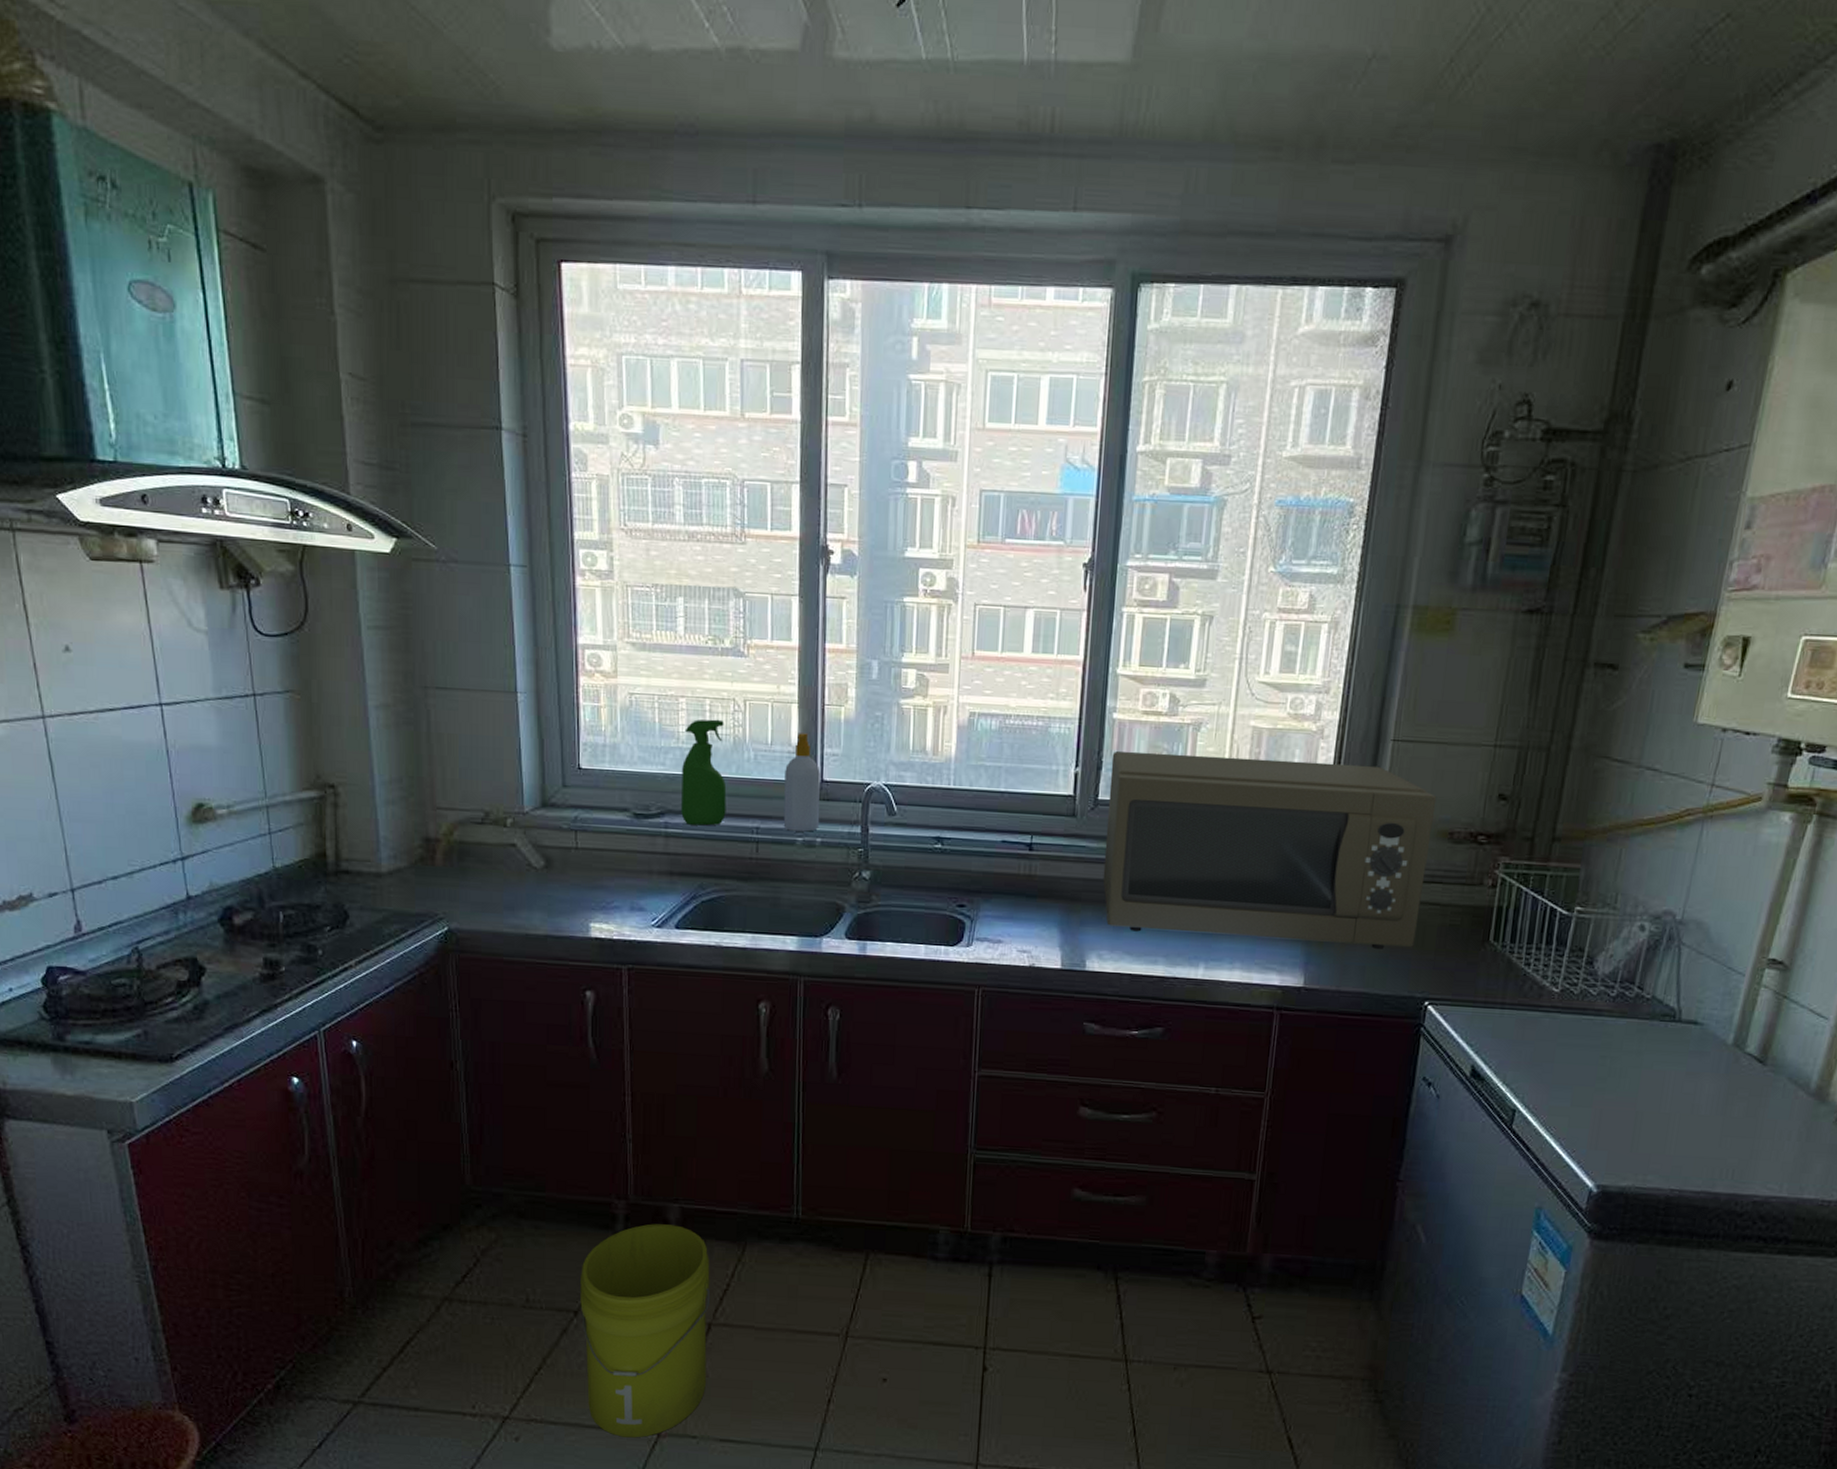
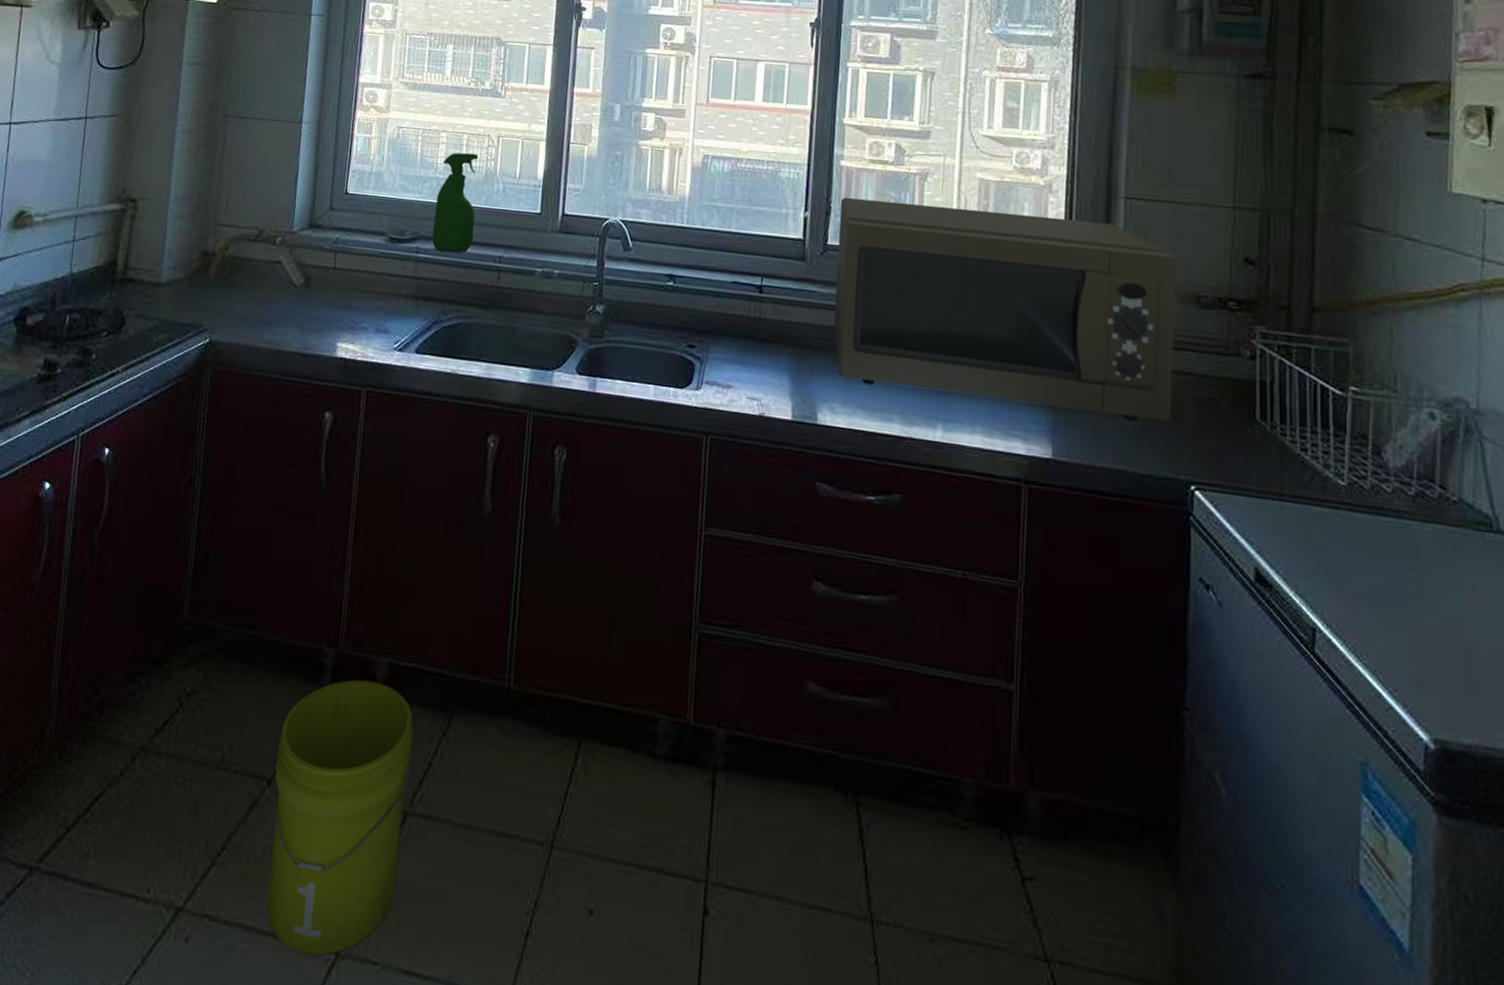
soap bottle: present [783,733,820,832] -> none [524,168,562,264]

